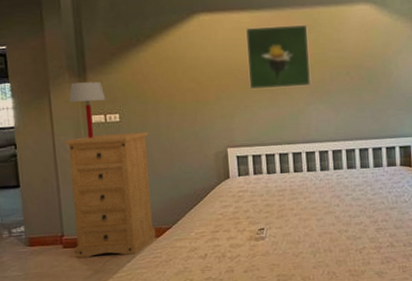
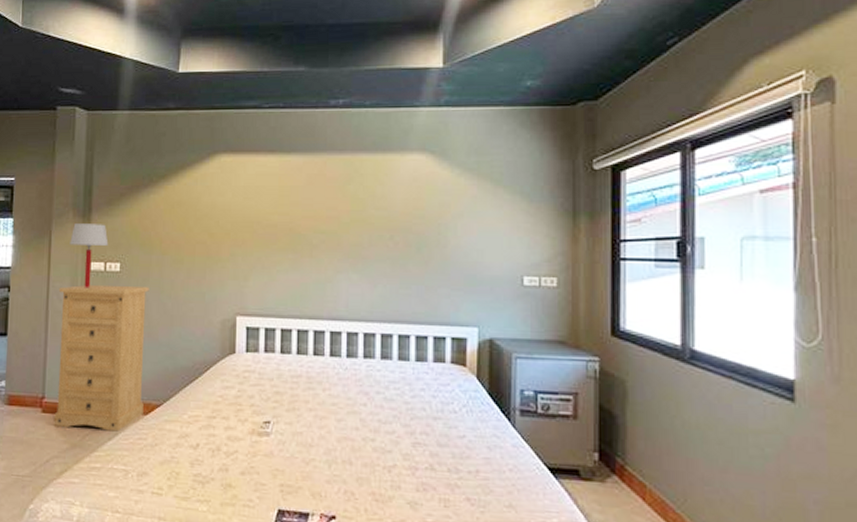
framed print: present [246,24,312,90] -> none [270,173,346,250]

